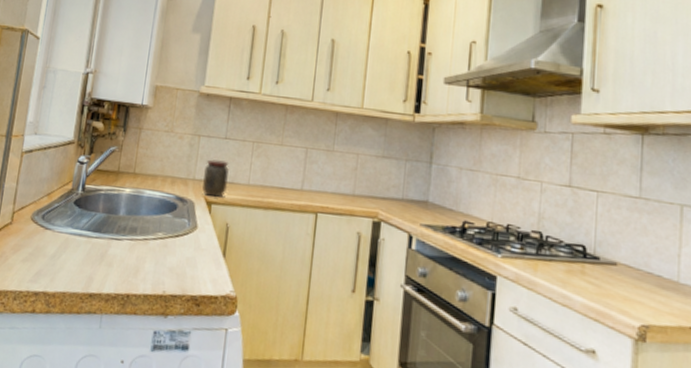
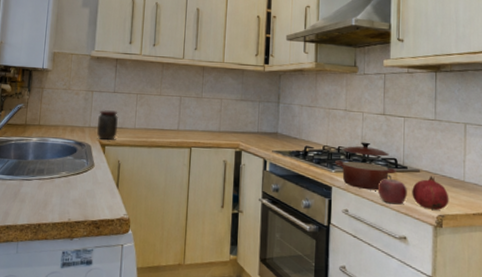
saucepan: none [501,220,586,286] -> present [334,142,398,191]
fruit: none [558,265,599,307] -> present [377,174,407,205]
fruit: none [605,271,657,319] -> present [412,176,449,210]

